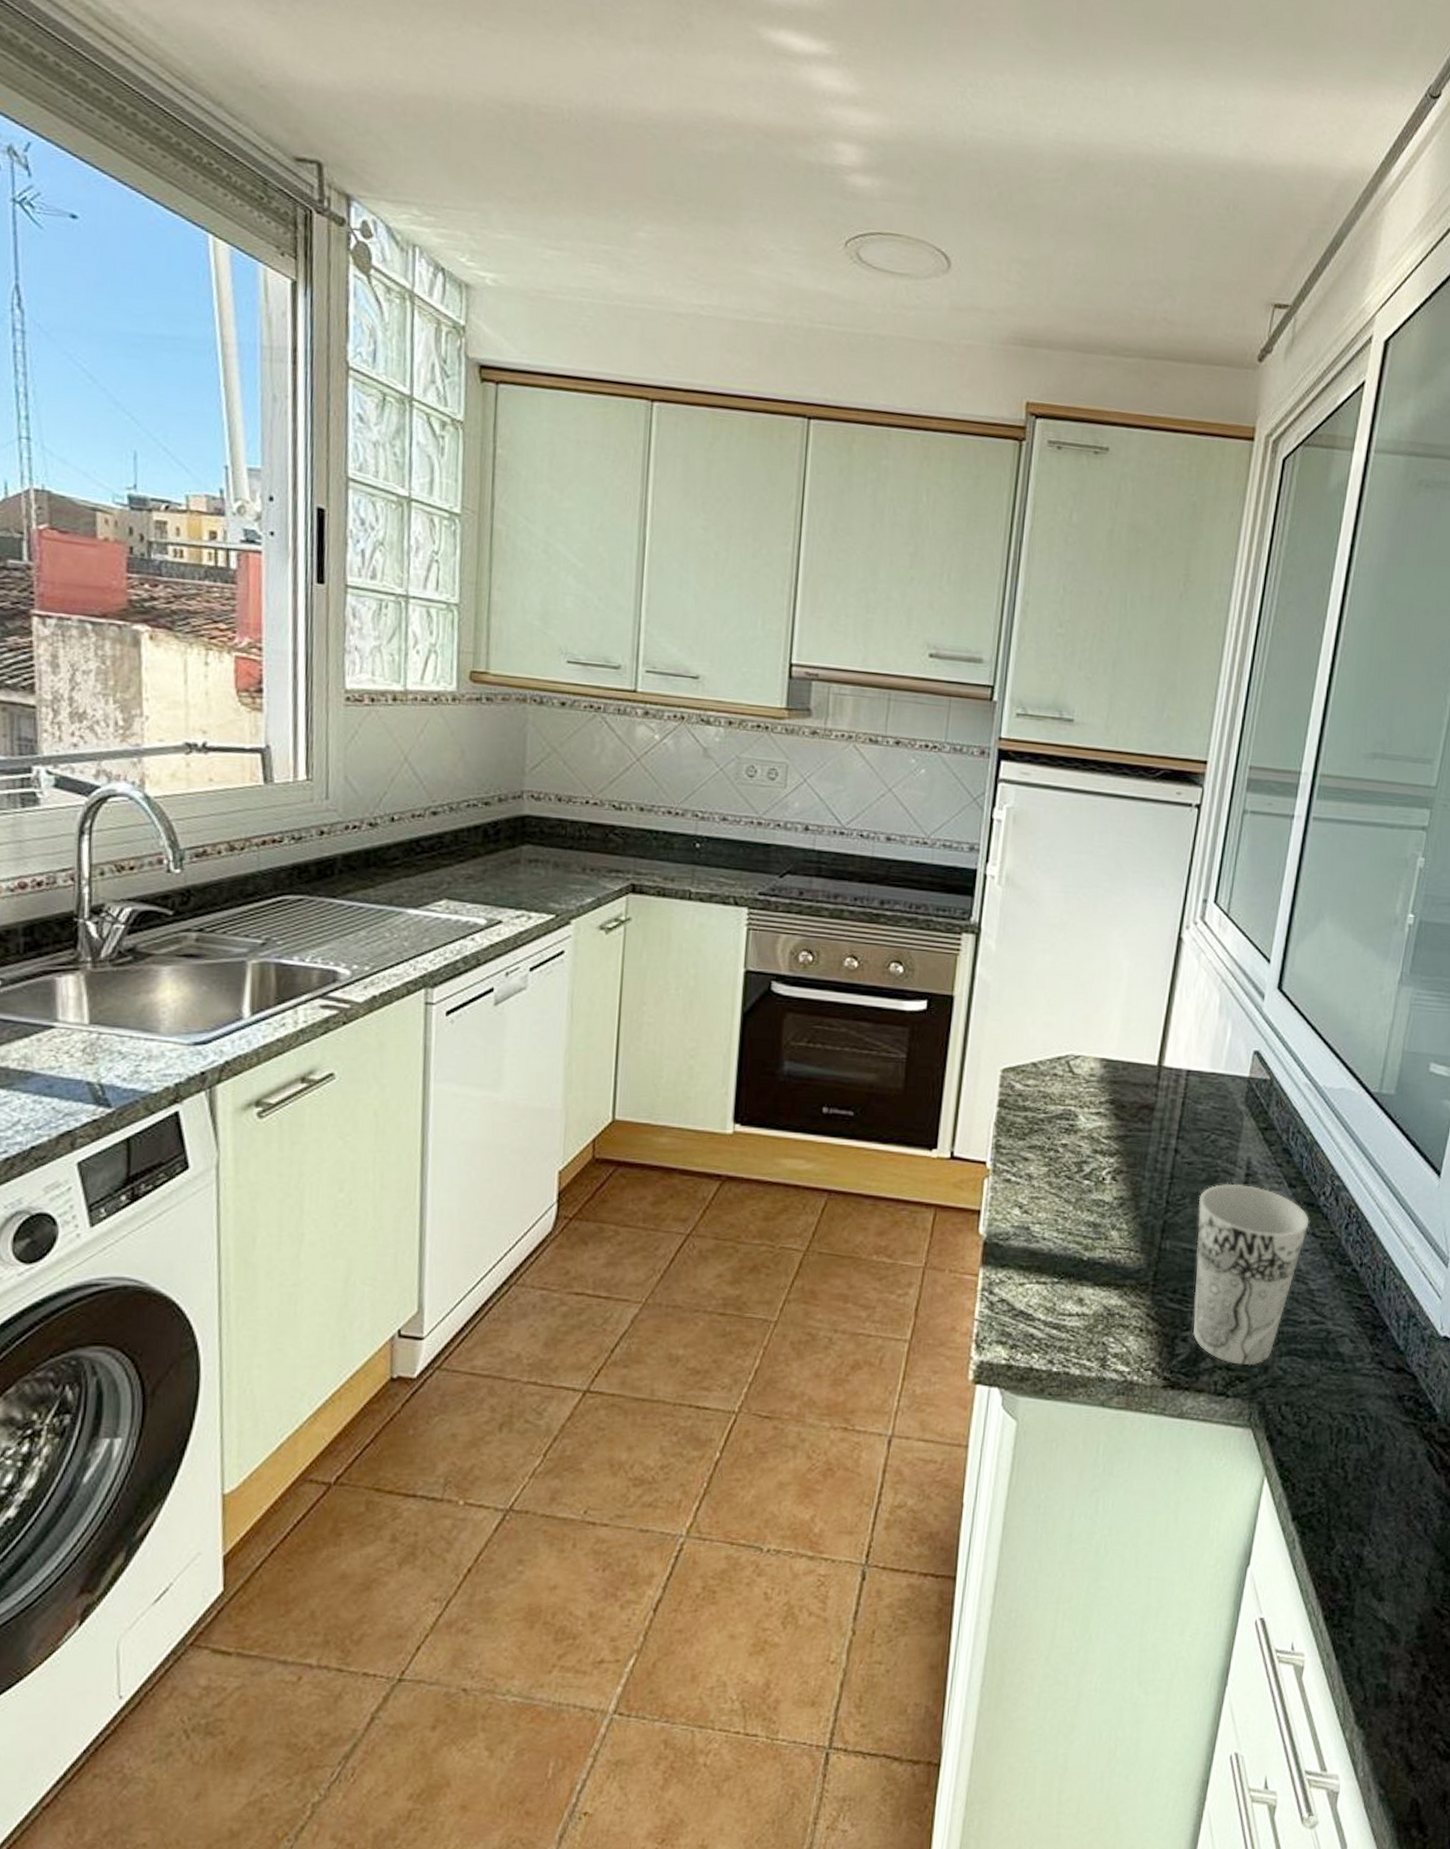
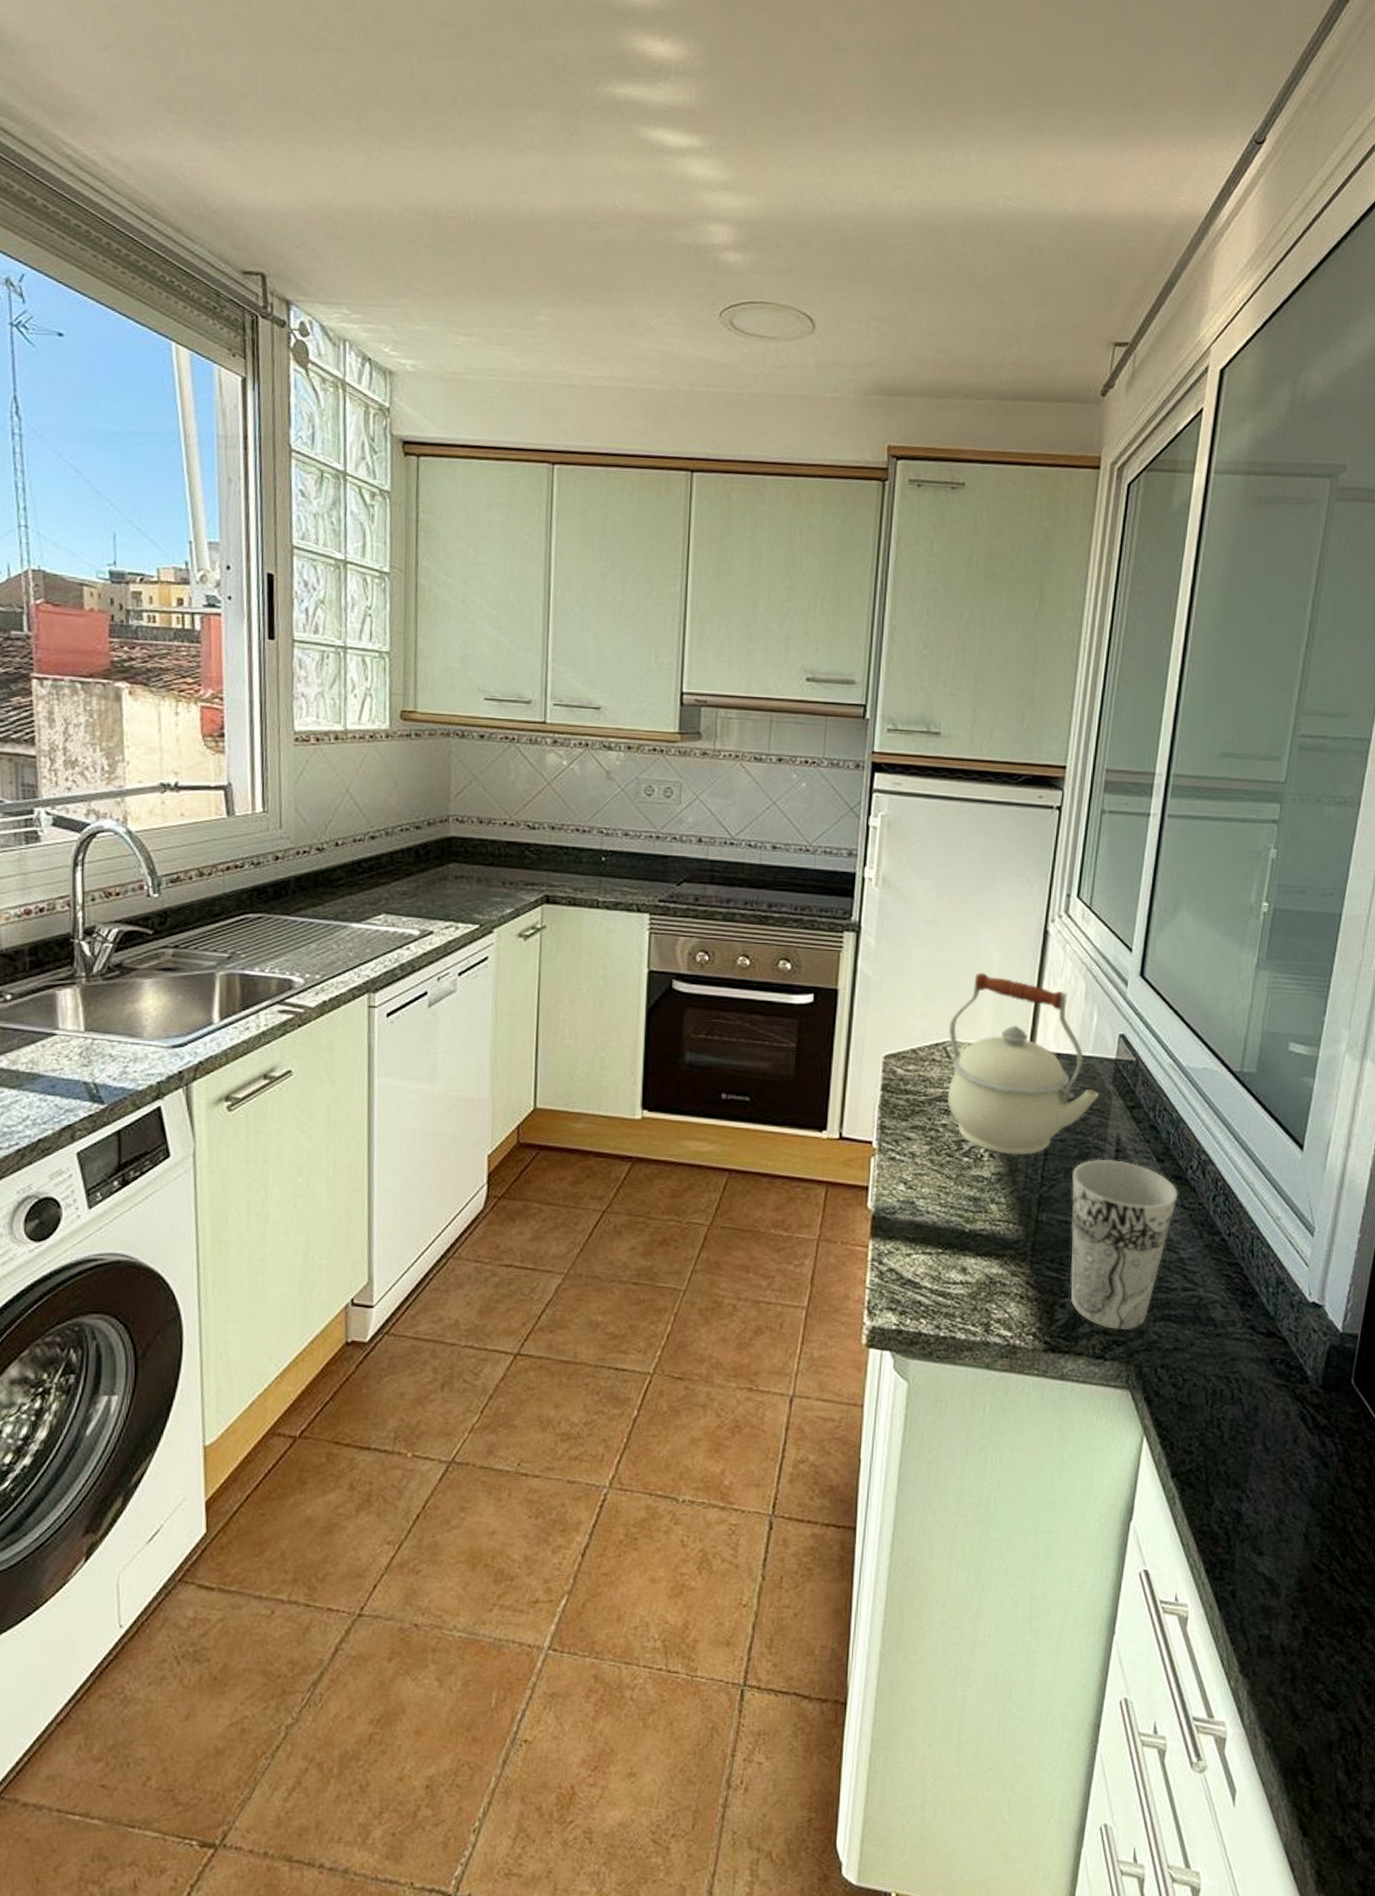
kettle: none [1069,982,1230,1179] -> present [947,973,1099,1155]

